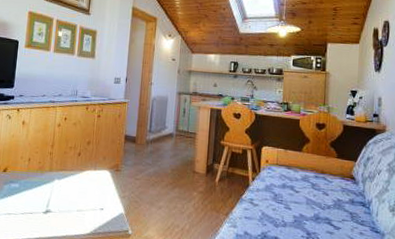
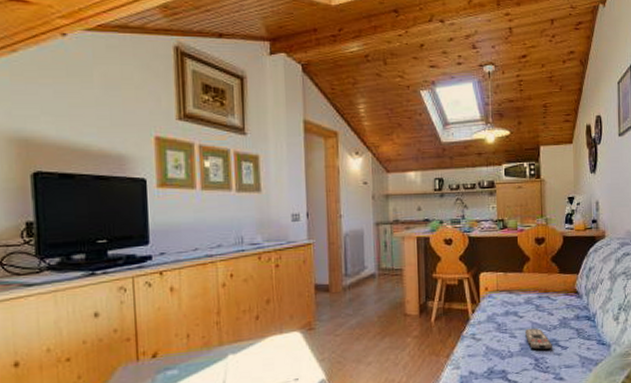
remote control: none [299,203,325,227] -> present [524,328,552,350]

